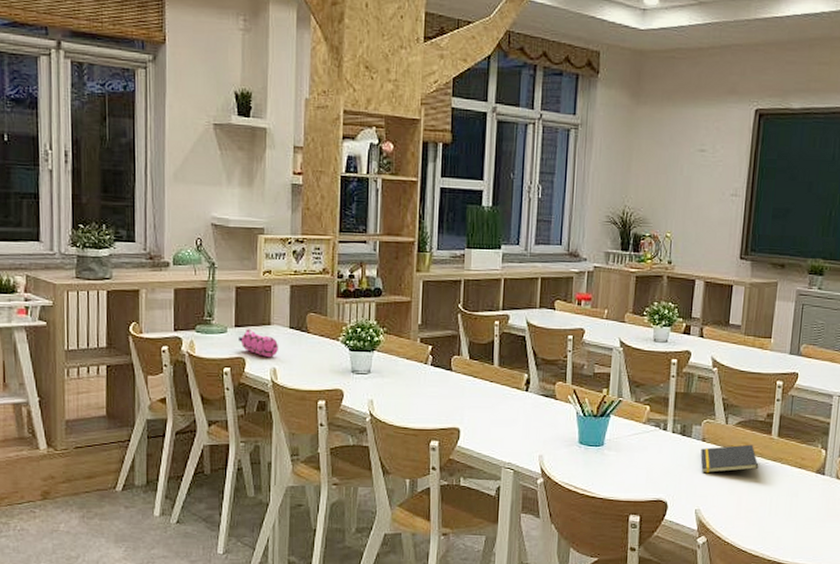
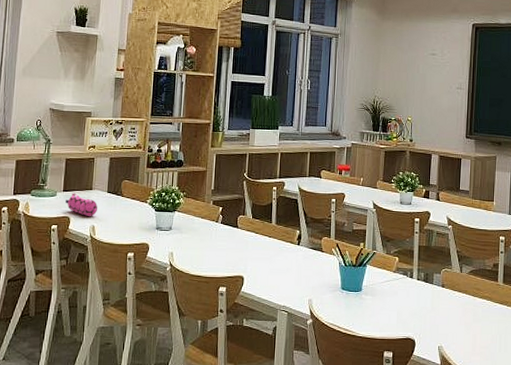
notepad: present [700,444,759,474] -> none [441,290,489,315]

